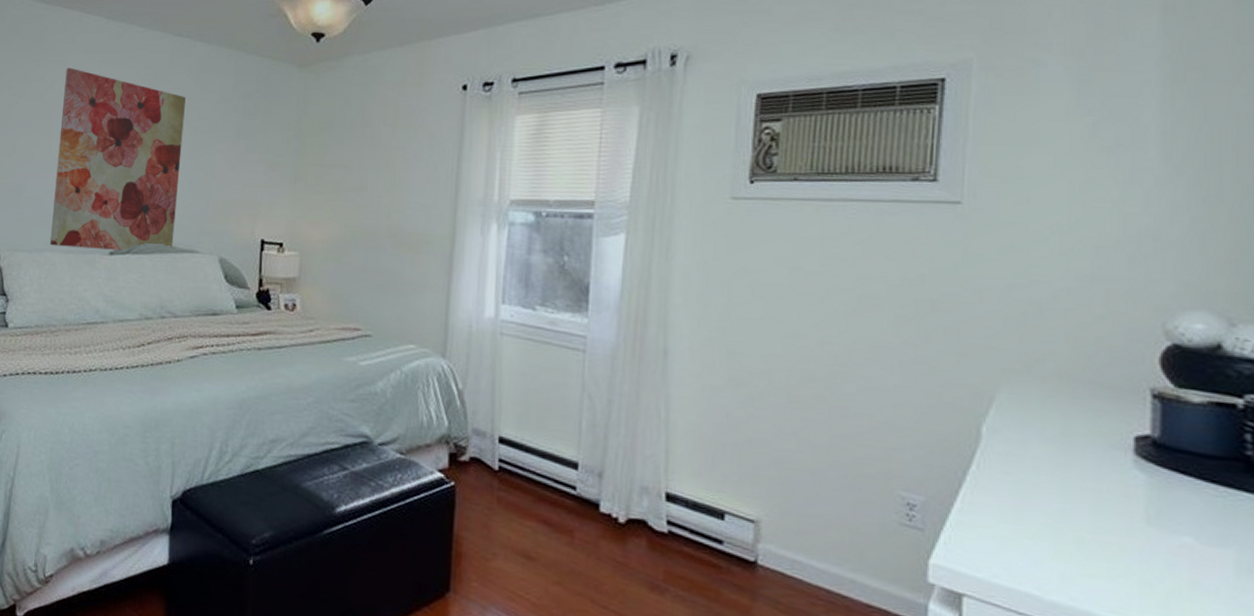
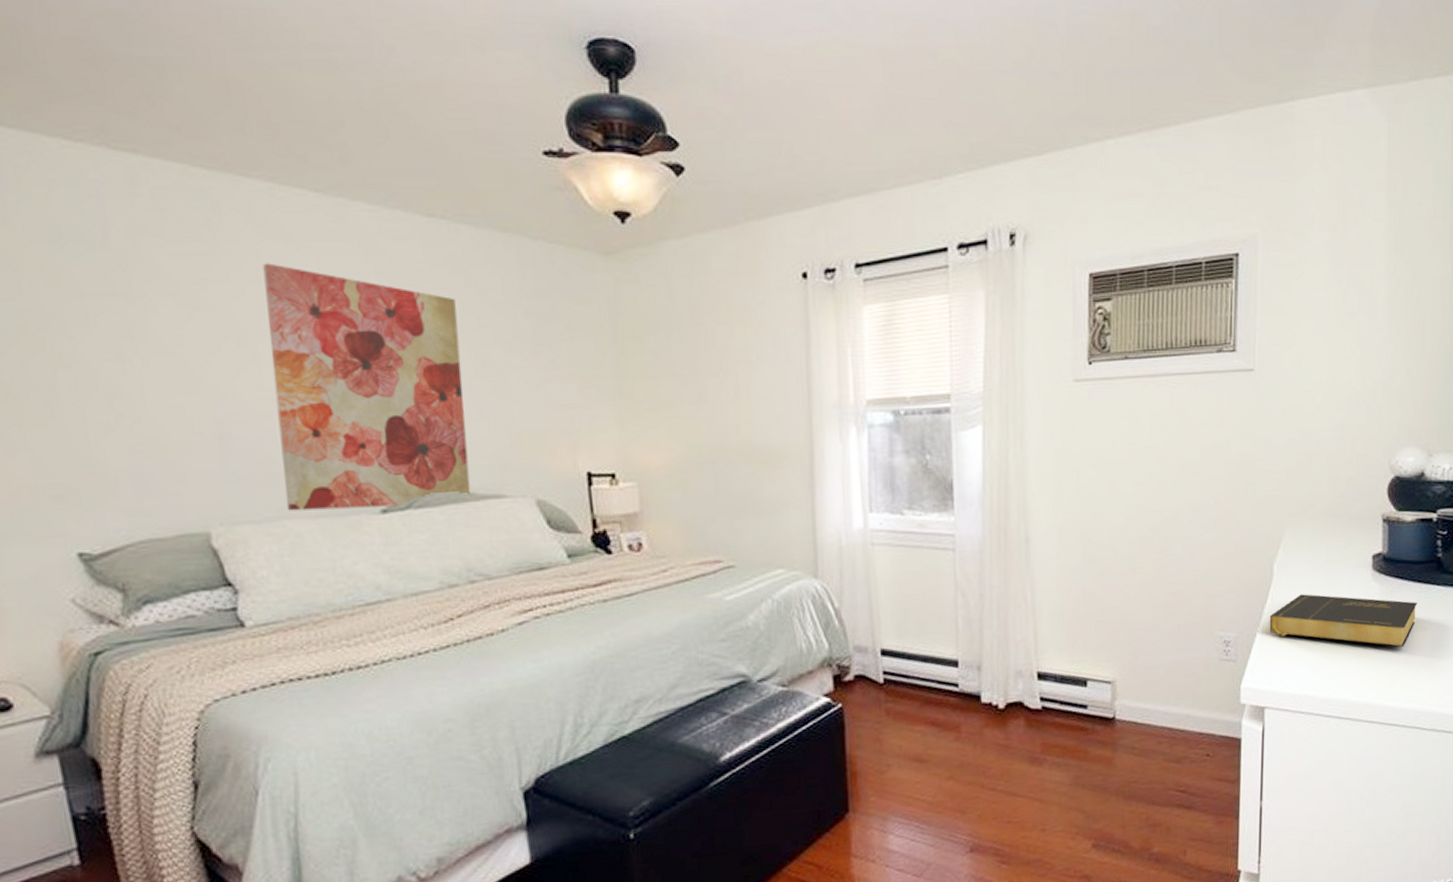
book: none [972,467,1210,563] -> present [1269,594,1417,647]

